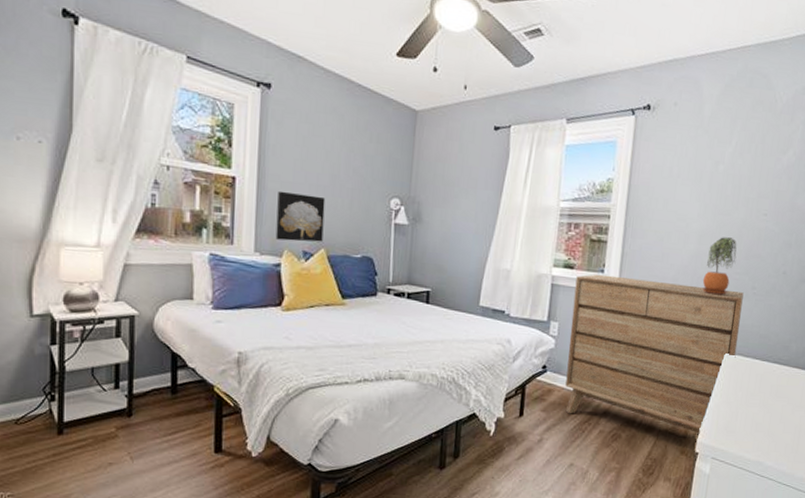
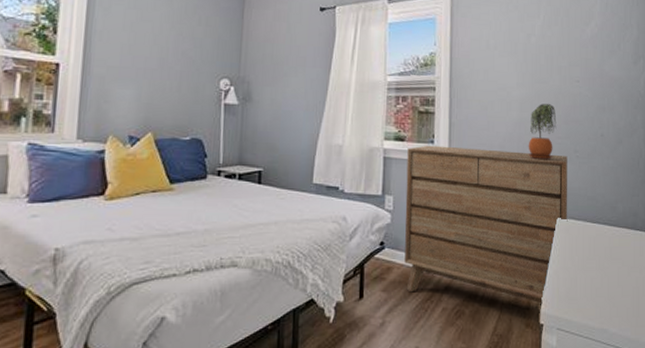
wall art: present [275,191,326,242] -> none [100,75,153,126]

